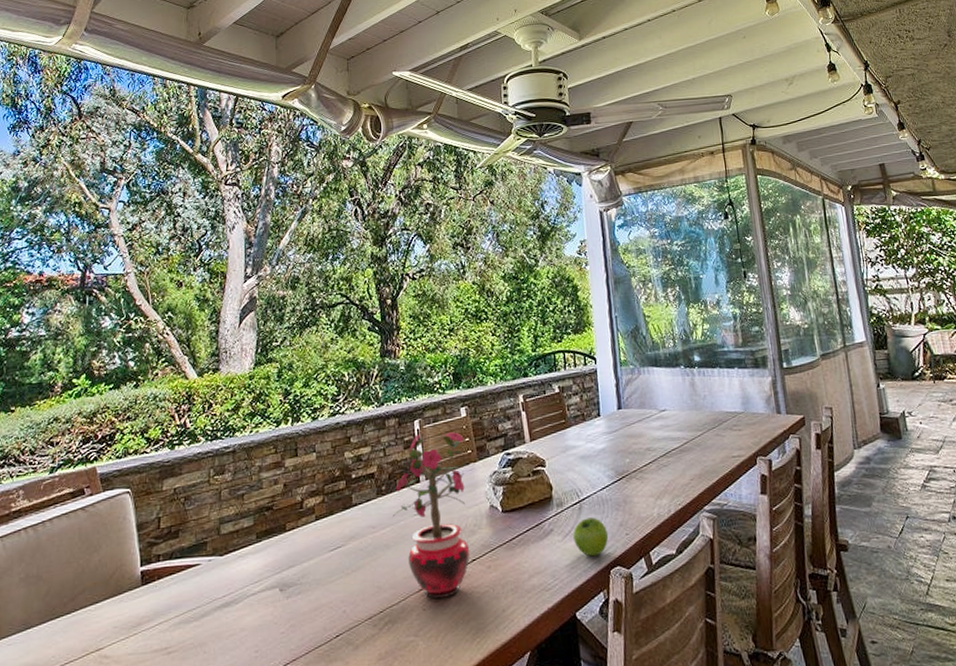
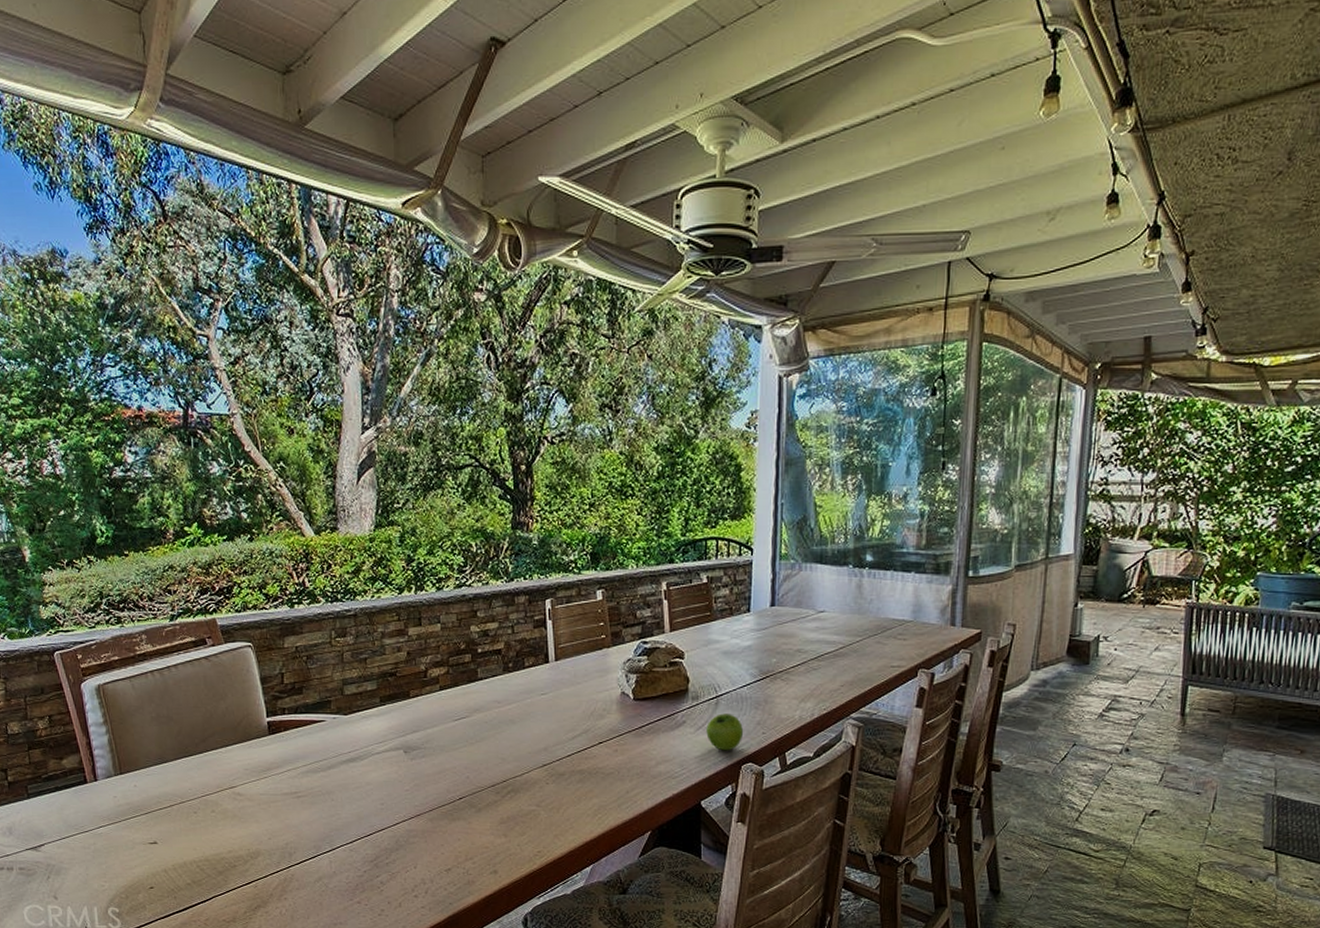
potted plant: present [393,429,470,599] -> none [519,612,597,774]

